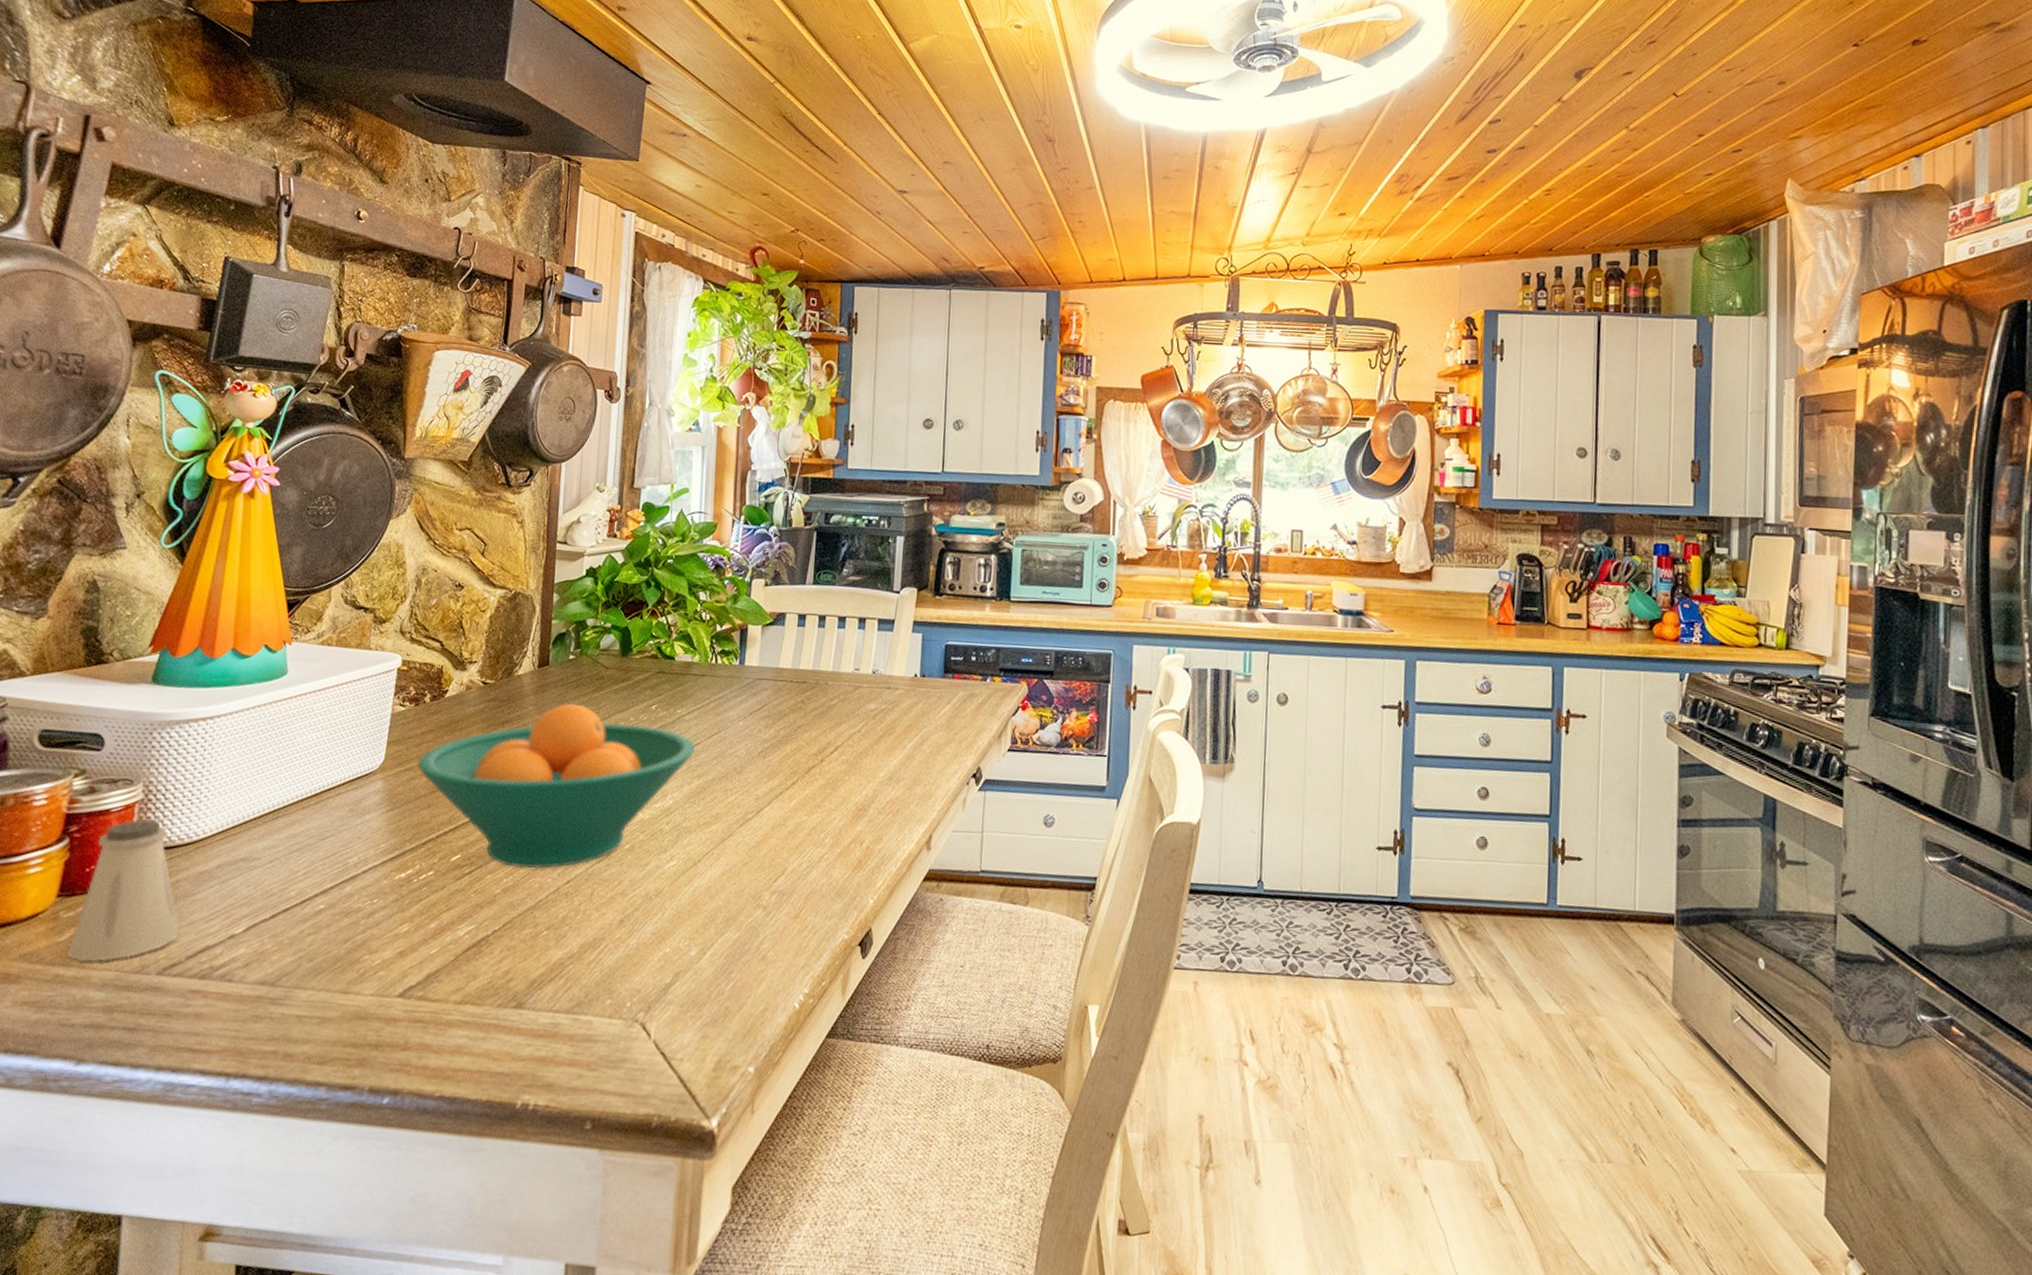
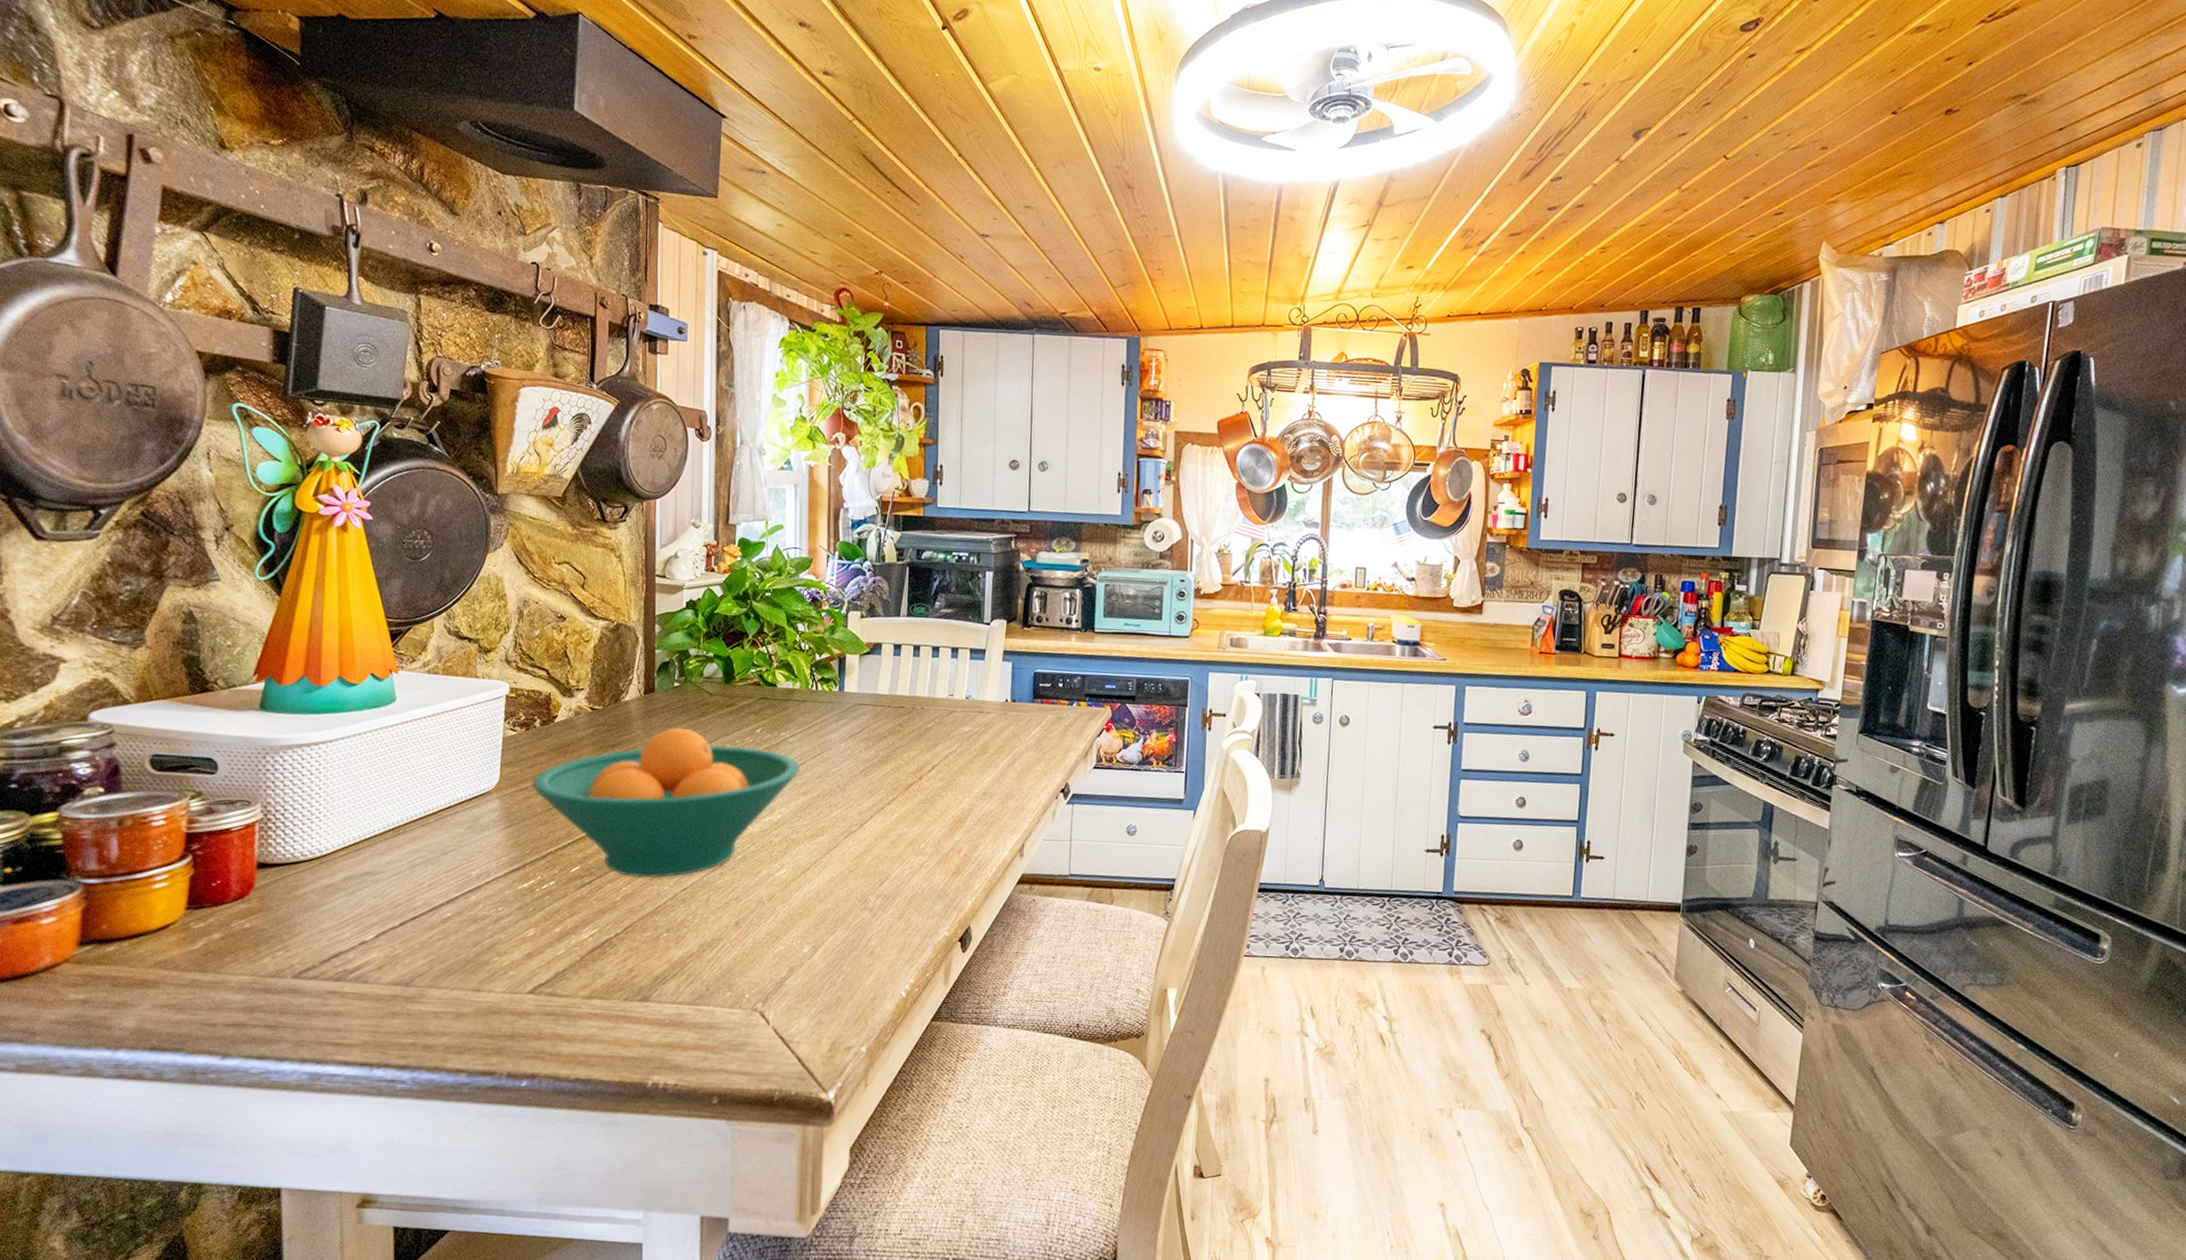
saltshaker: present [66,819,179,962] -> none [201,837,310,968]

